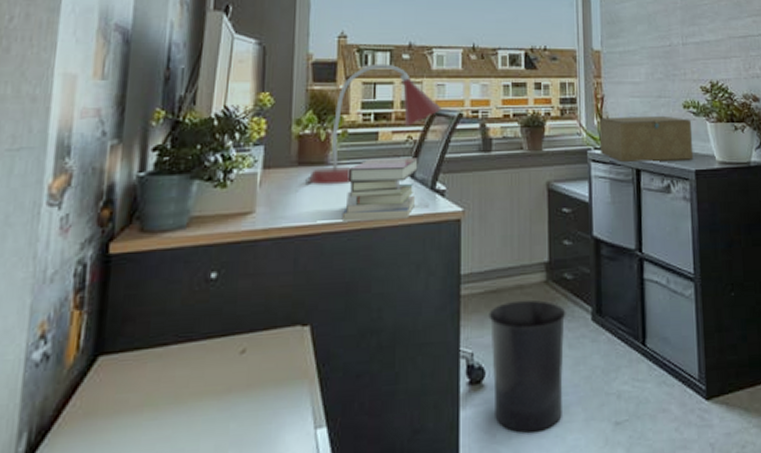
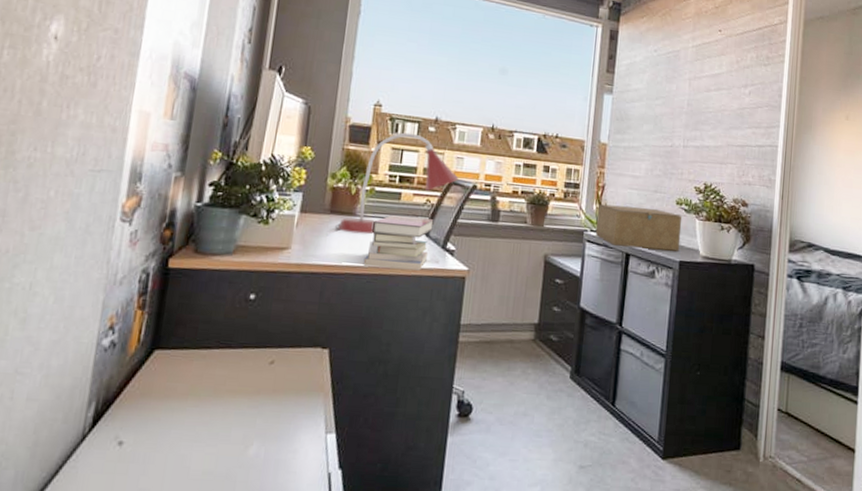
waste bin: present [489,299,566,433] -> none [477,352,549,464]

